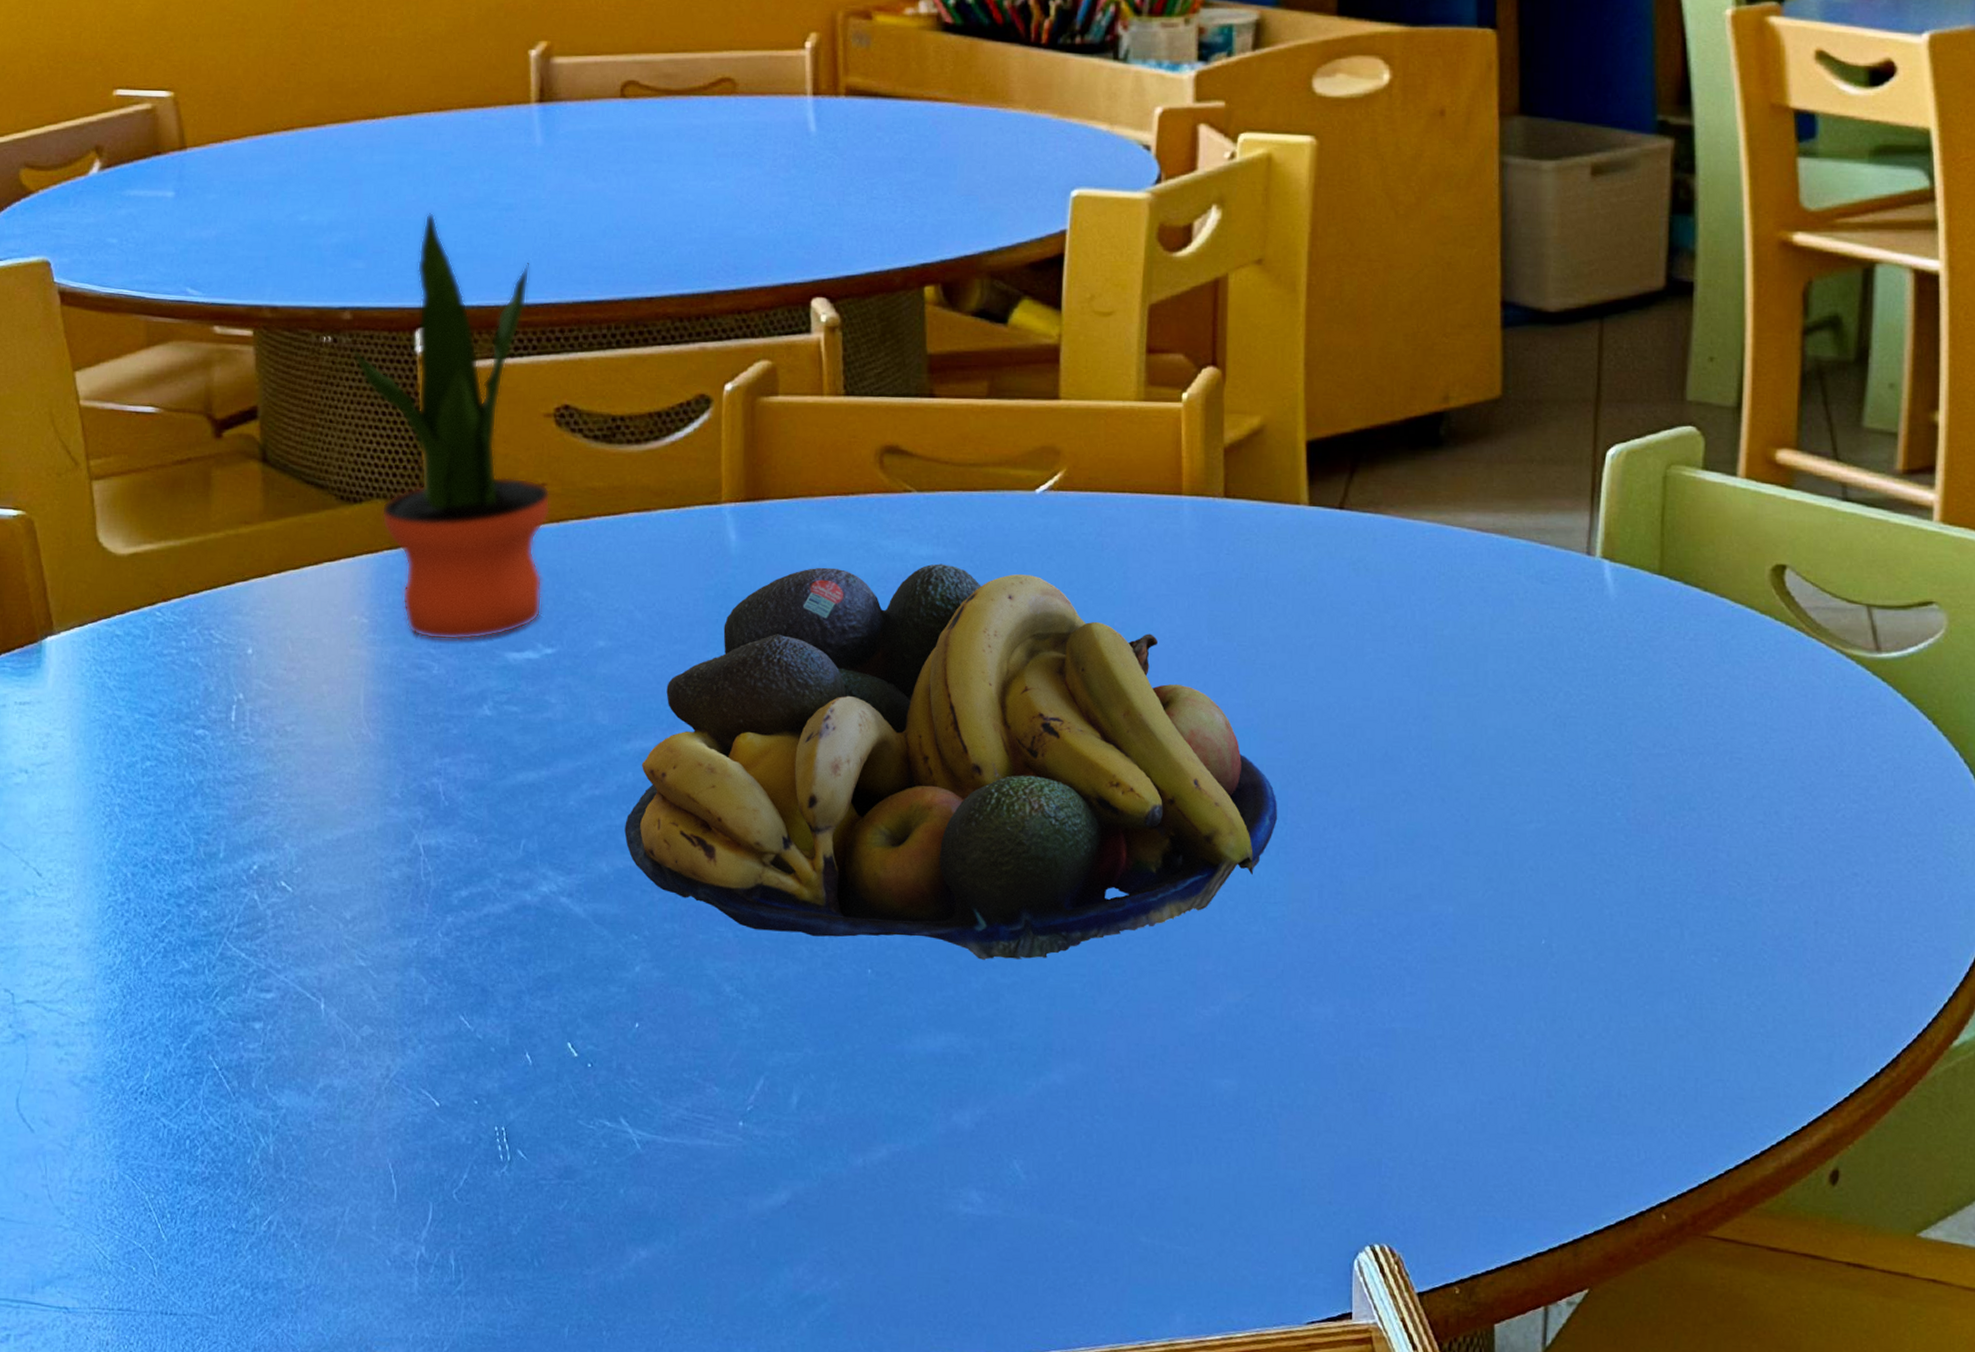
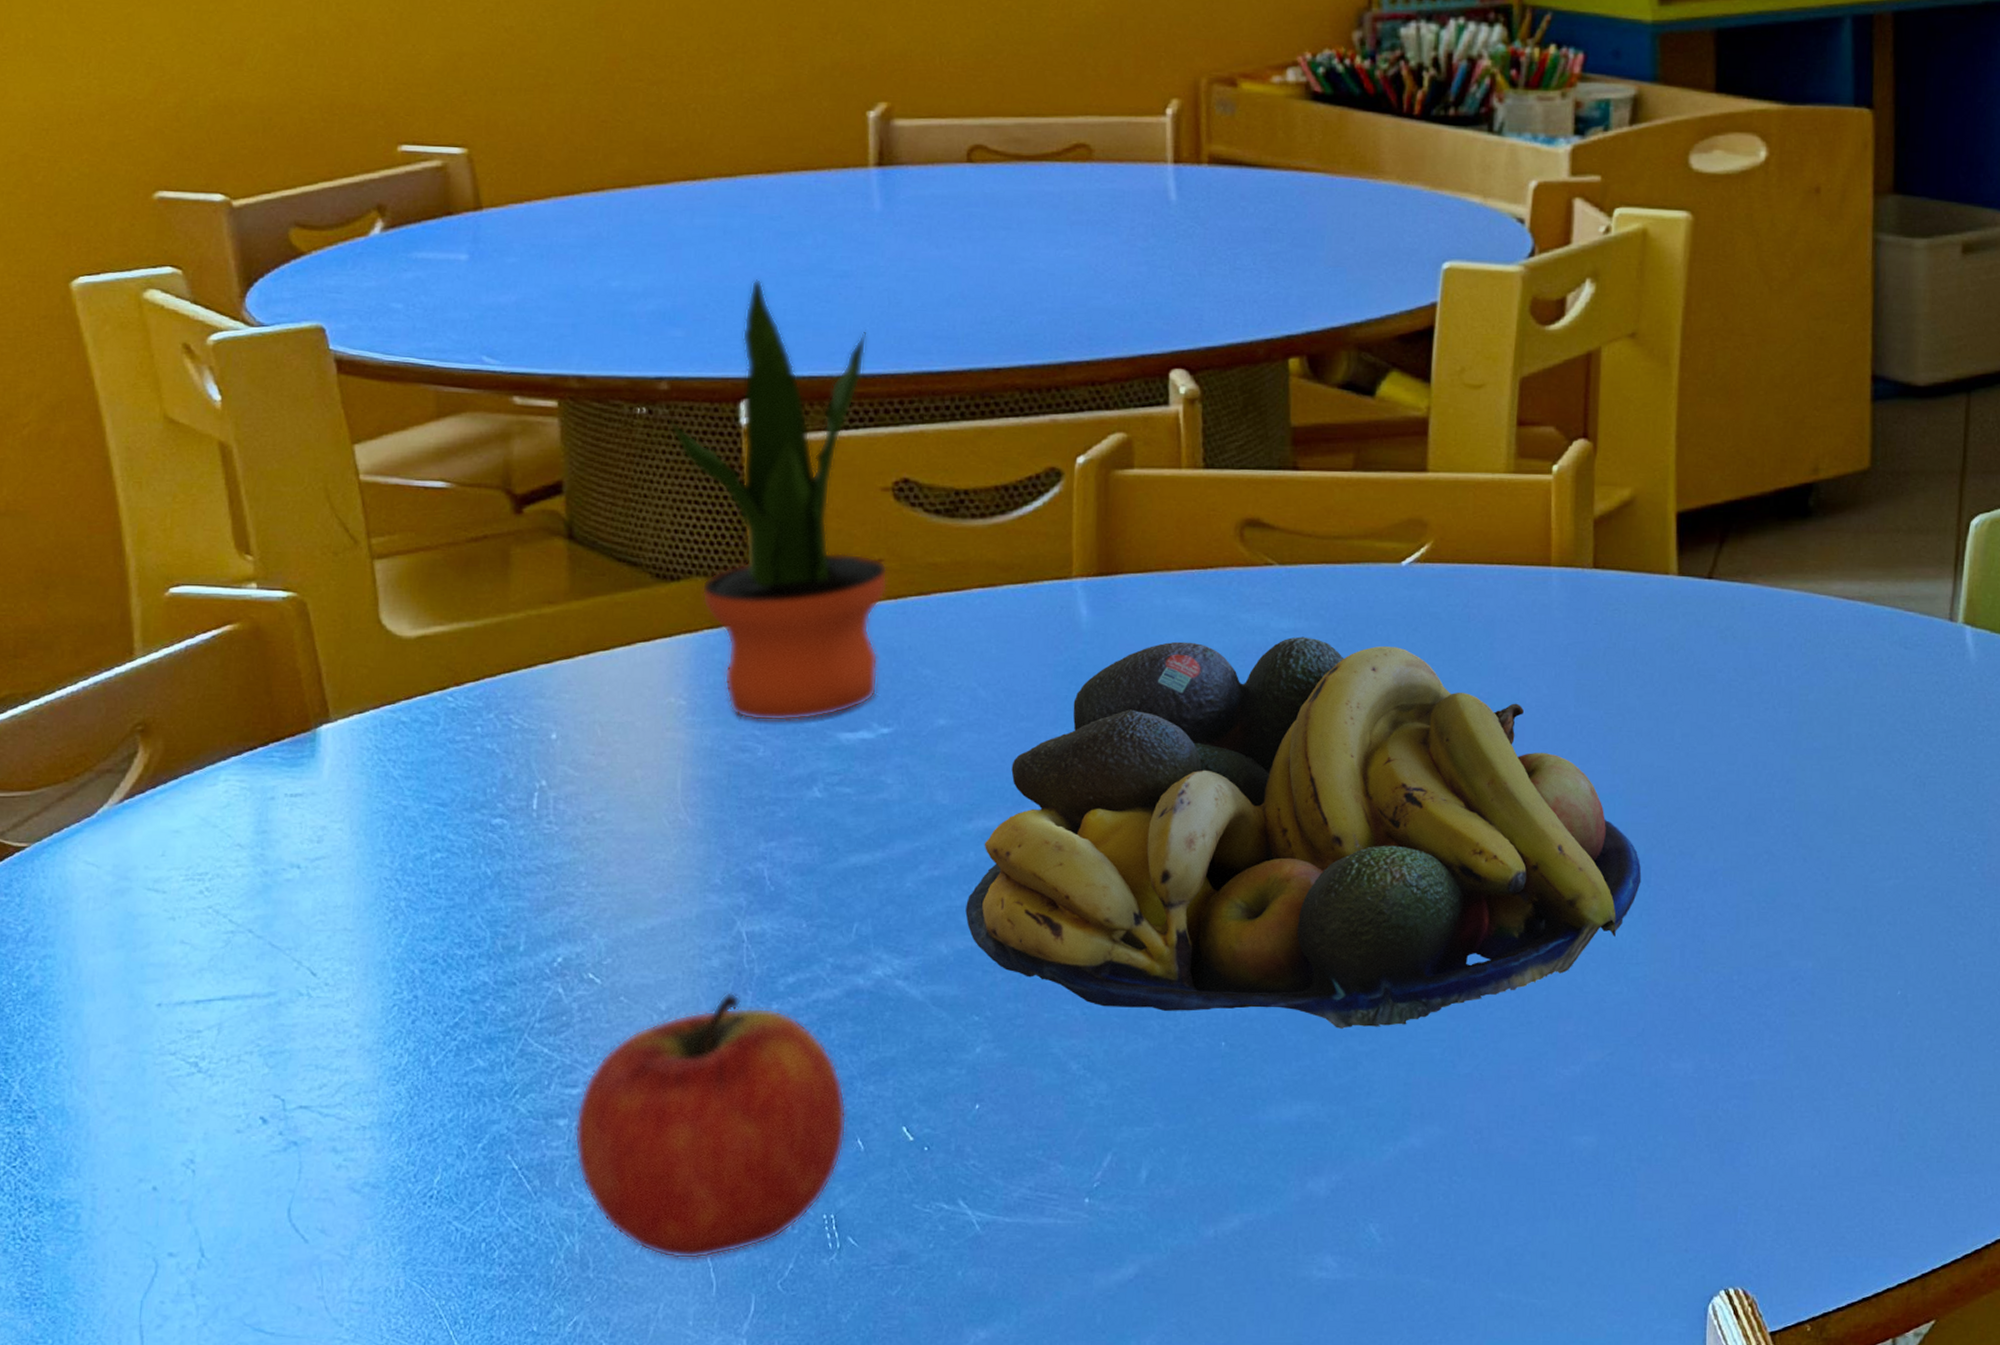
apple: none [268,904,516,1166] -> present [574,992,847,1260]

